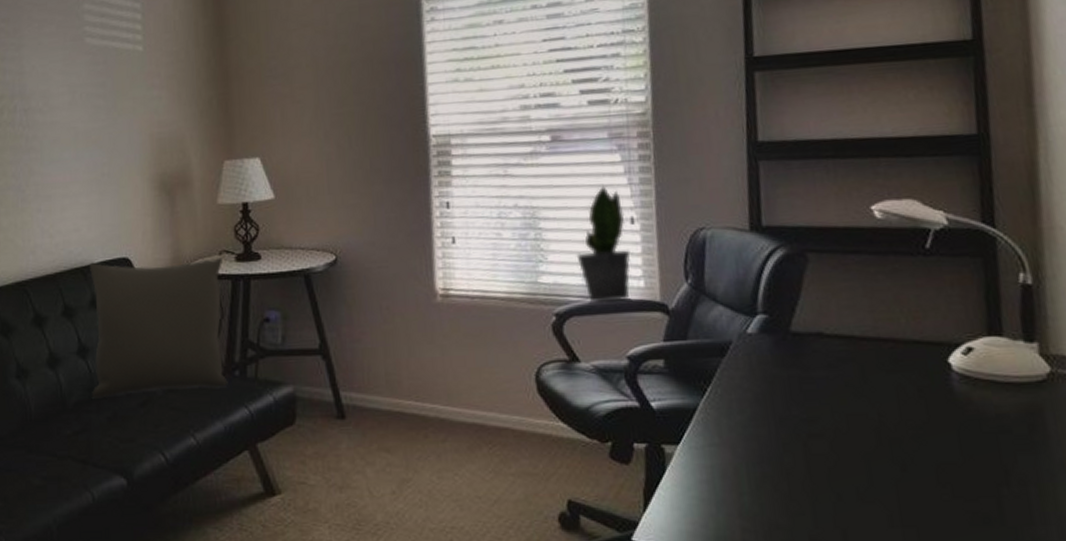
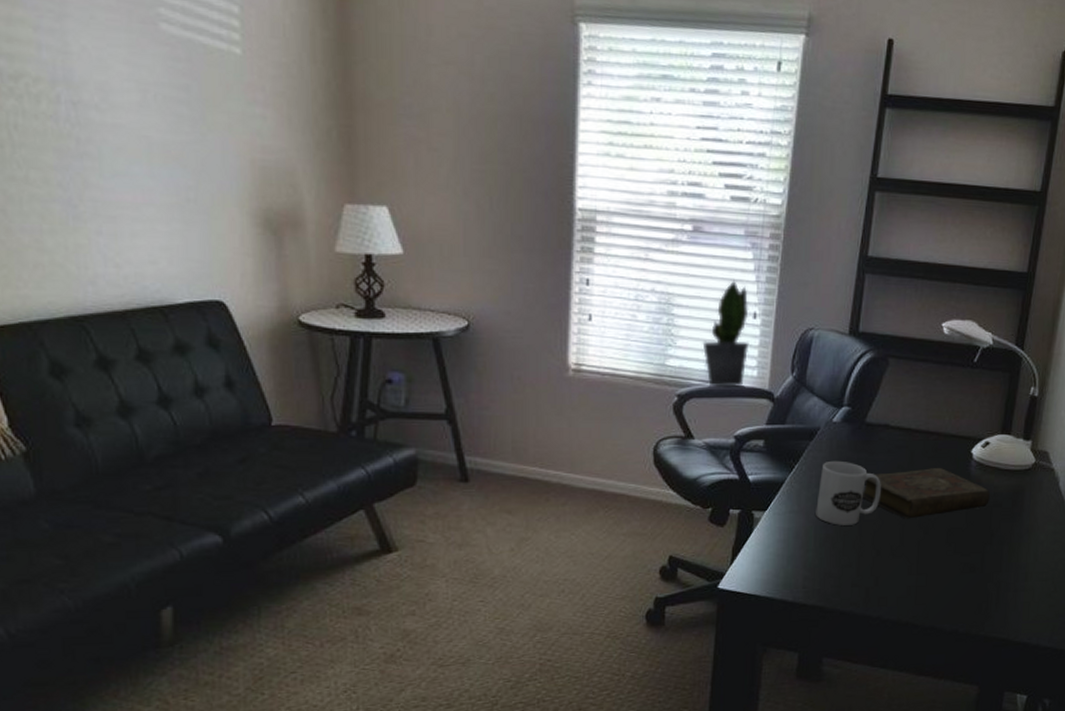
pillow: present [90,258,228,399] -> none [172,302,343,453]
mug: none [742,380,829,461] -> present [816,460,881,525]
book: none [803,384,992,452] -> present [863,468,990,519]

